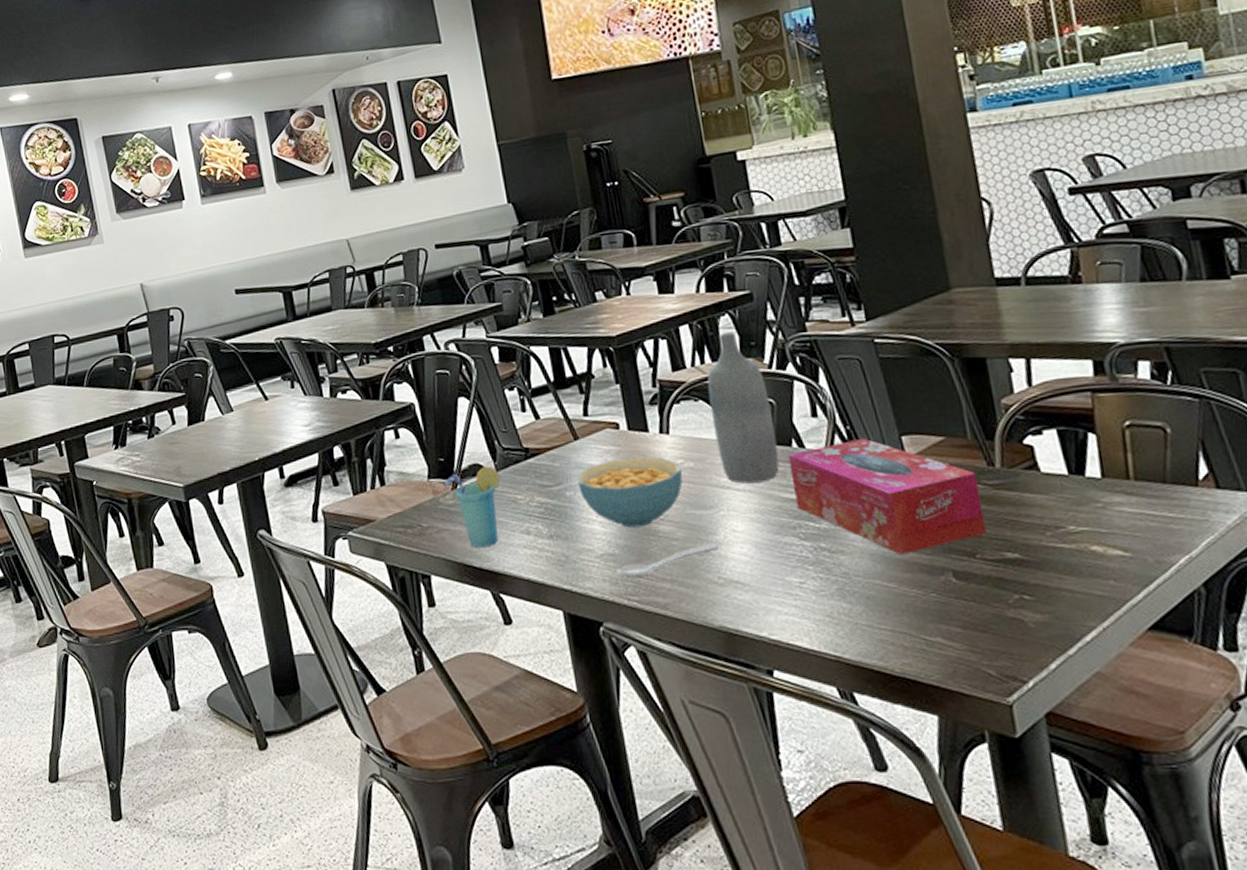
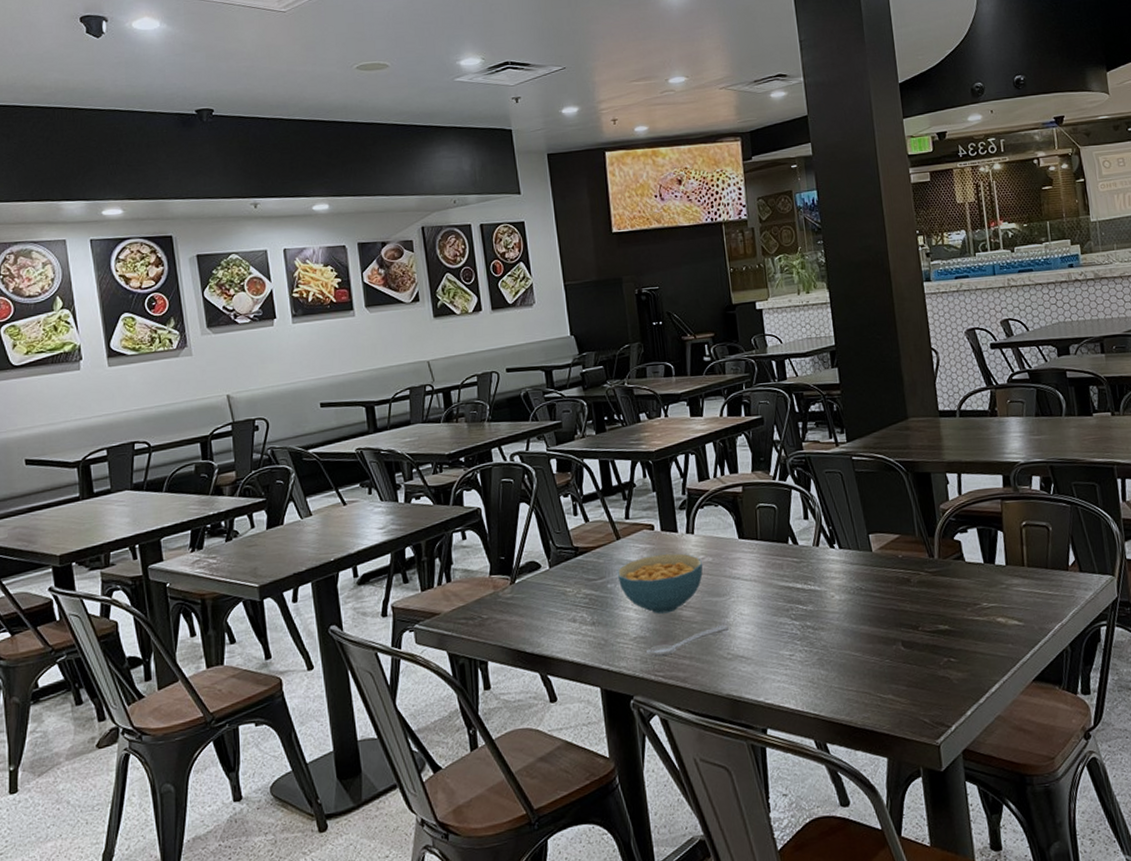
cup: present [442,466,501,548] -> none [502,563,553,636]
bottle: present [707,332,780,484] -> none [725,449,778,575]
tissue box: present [788,438,987,555] -> none [785,536,926,630]

